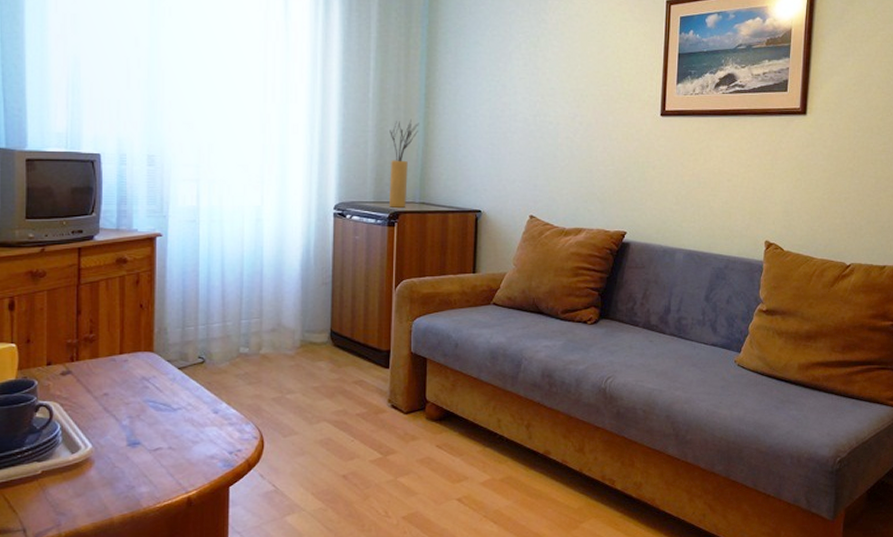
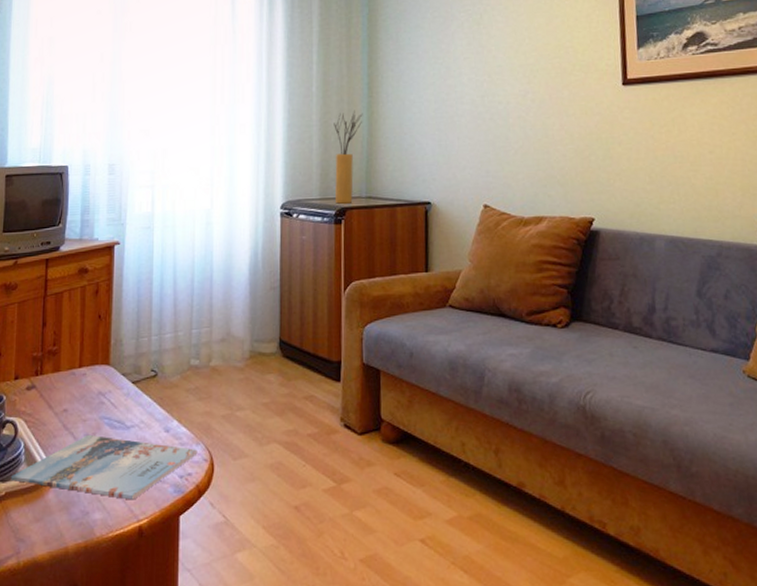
magazine: none [47,416,247,475] -> present [10,434,198,500]

